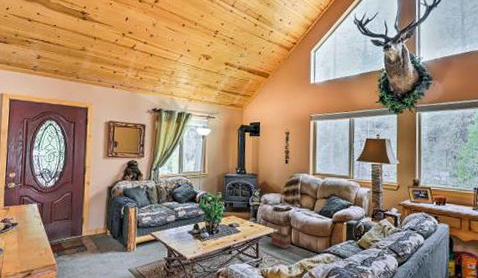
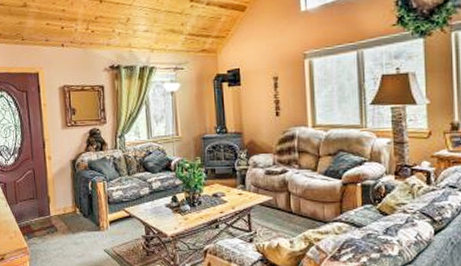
basket: present [271,224,292,250] -> none [265,190,291,220]

